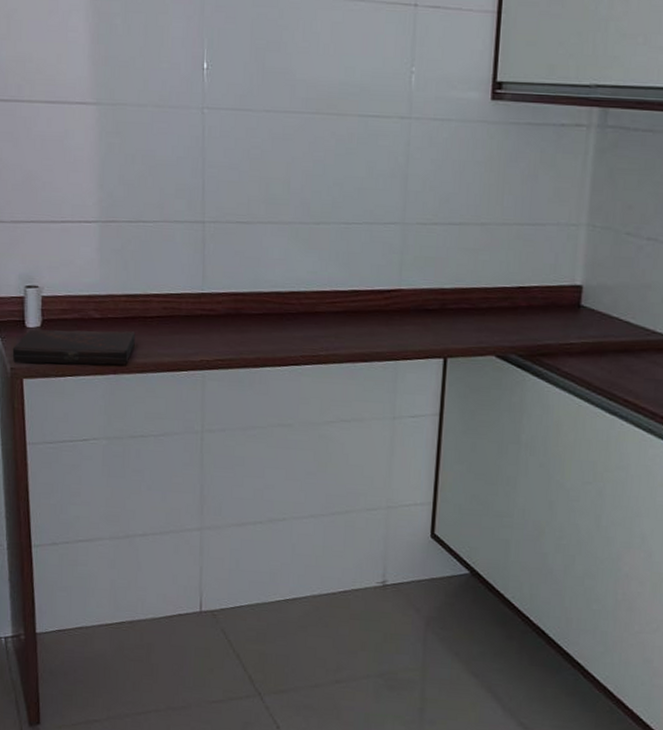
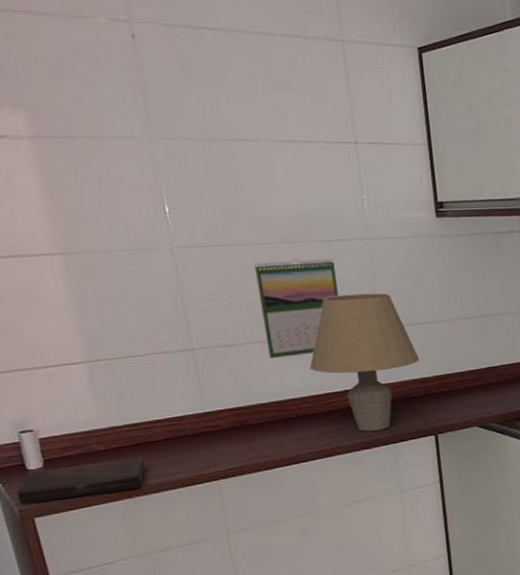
calendar: none [279,133,368,244] -> present [254,258,339,358]
table lamp: none [319,179,443,343] -> present [309,293,420,432]

